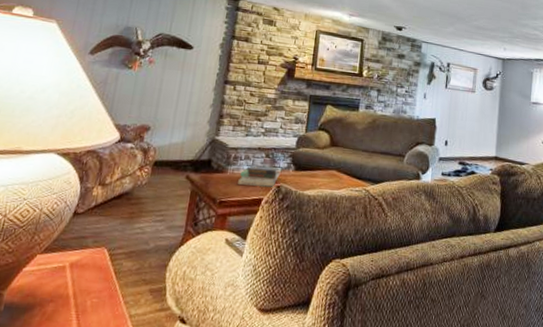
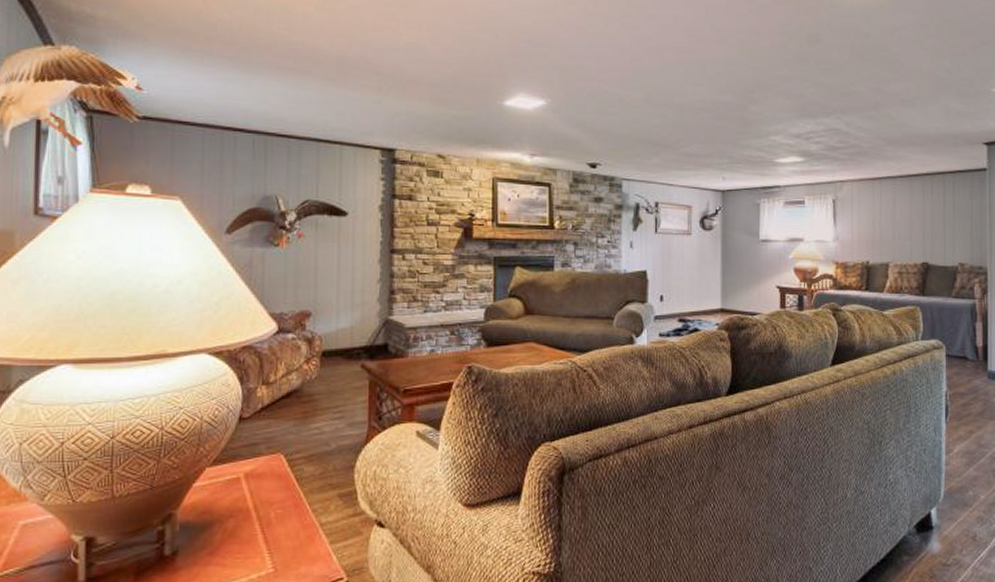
books: present [238,165,281,187] -> none [422,346,470,370]

